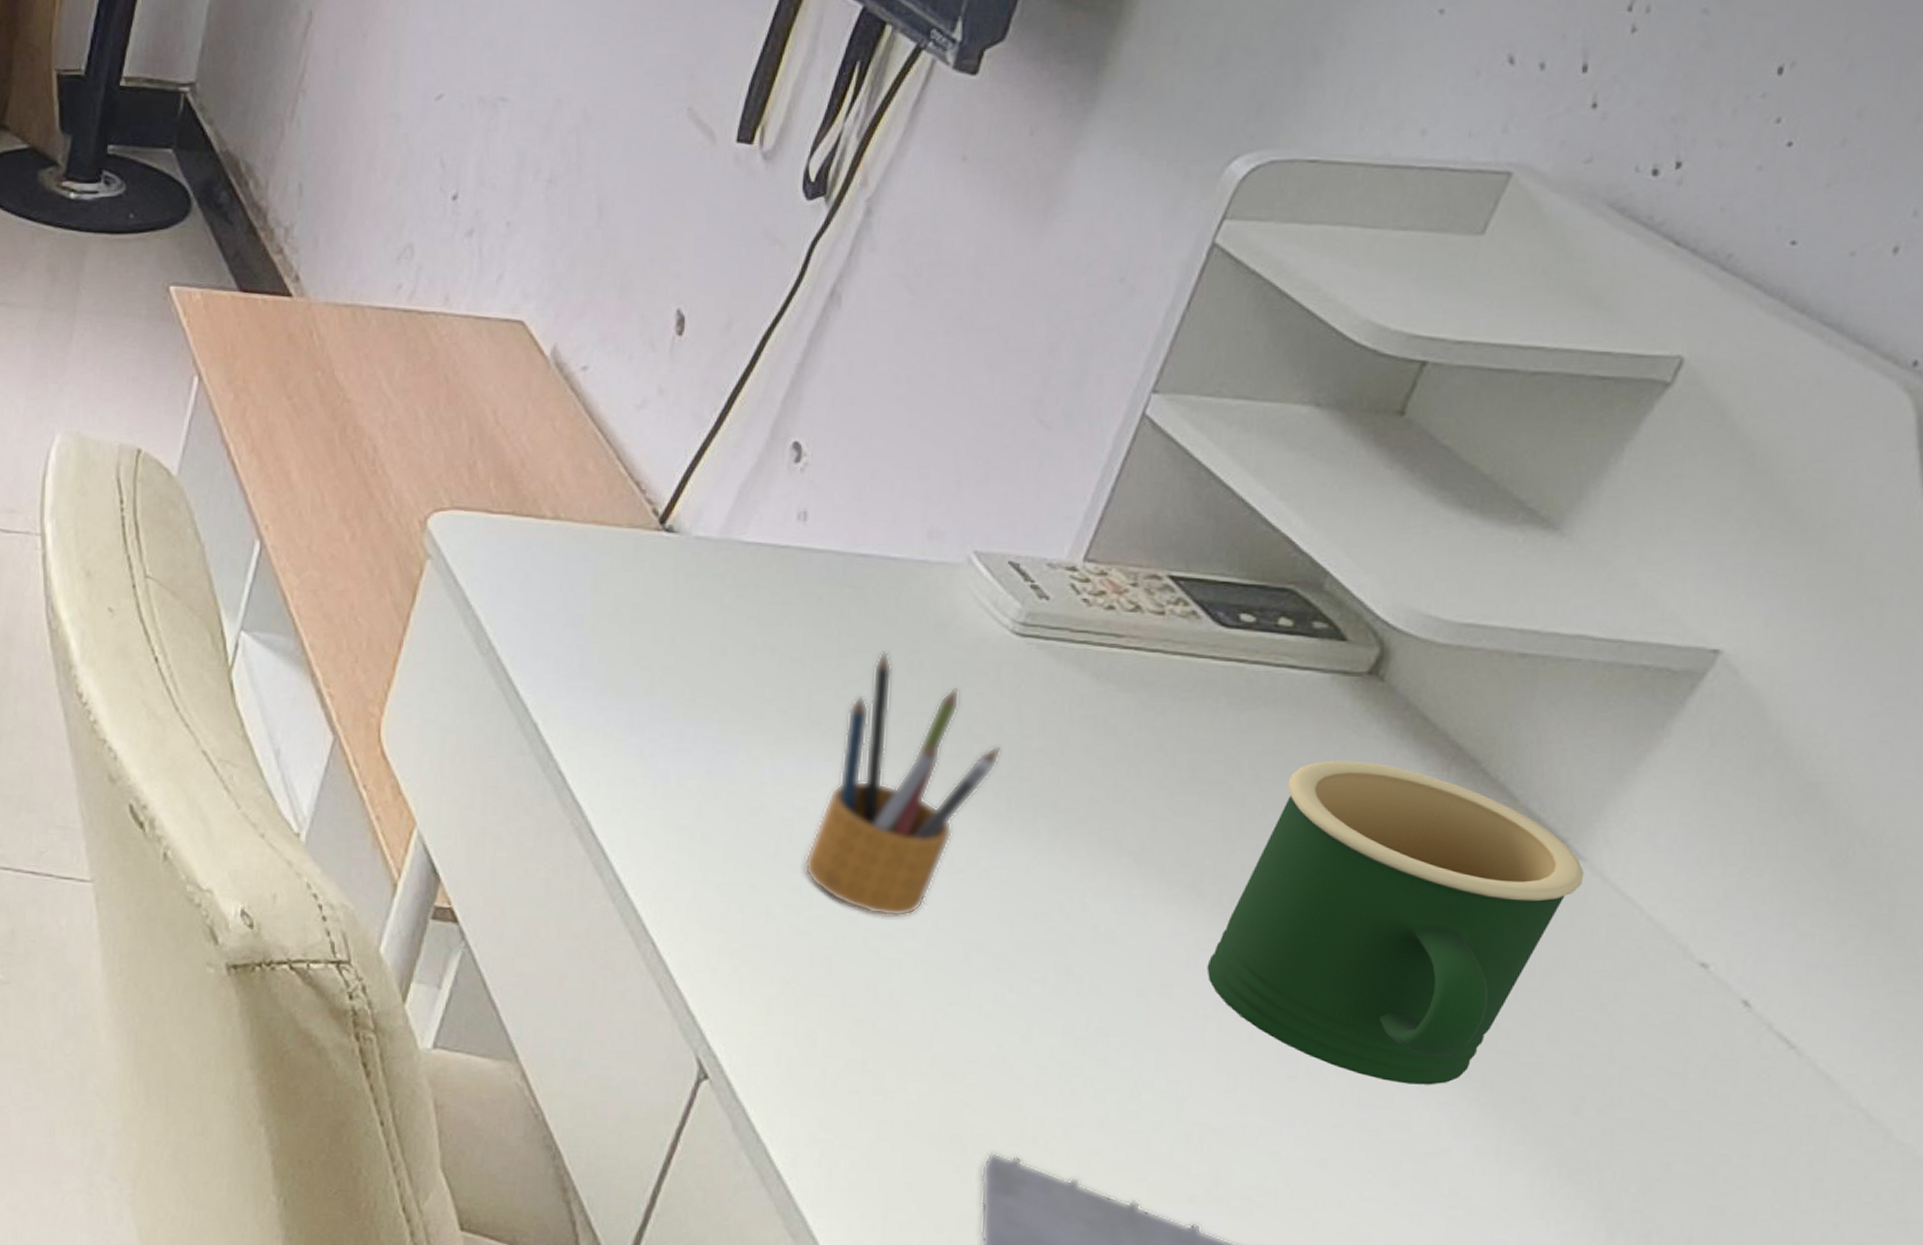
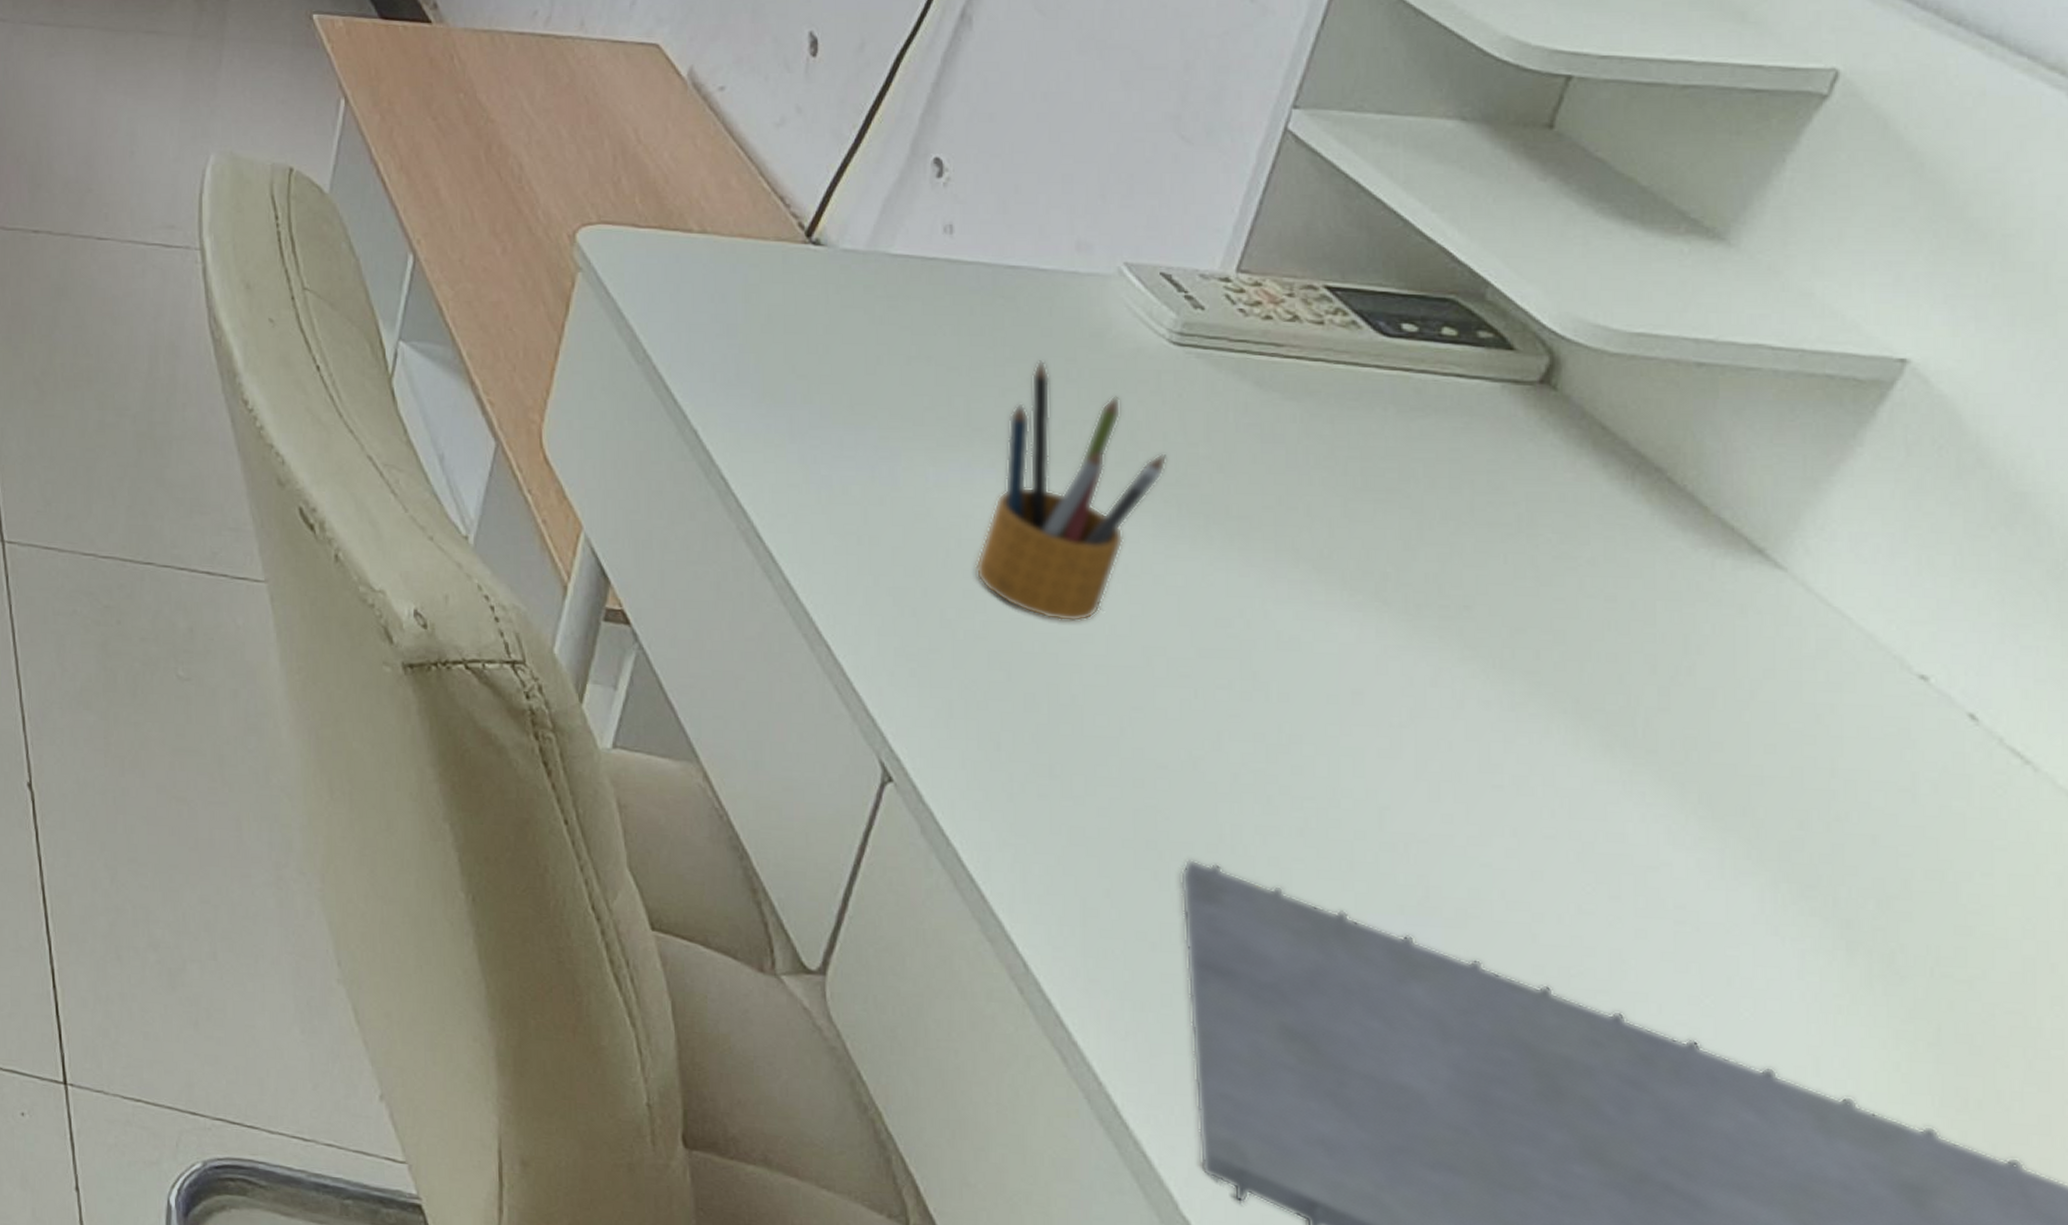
mug: present [1207,760,1585,1085] -> none [1398,468,1786,797]

